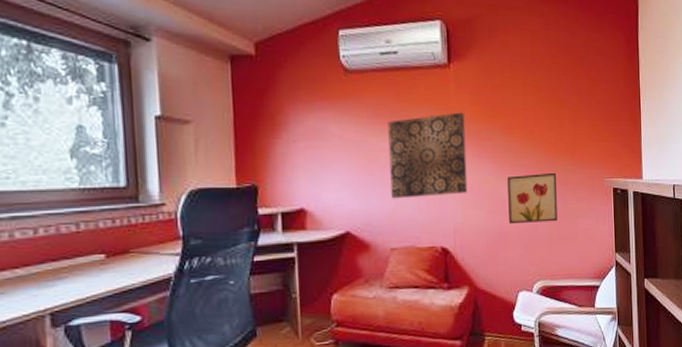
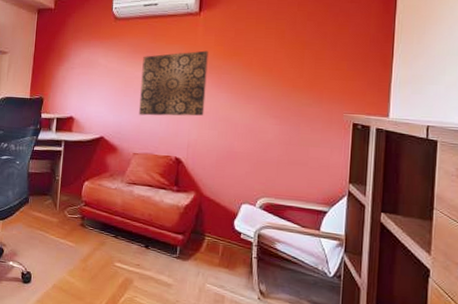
wall art: present [507,172,558,225] -> none [240,104,291,148]

